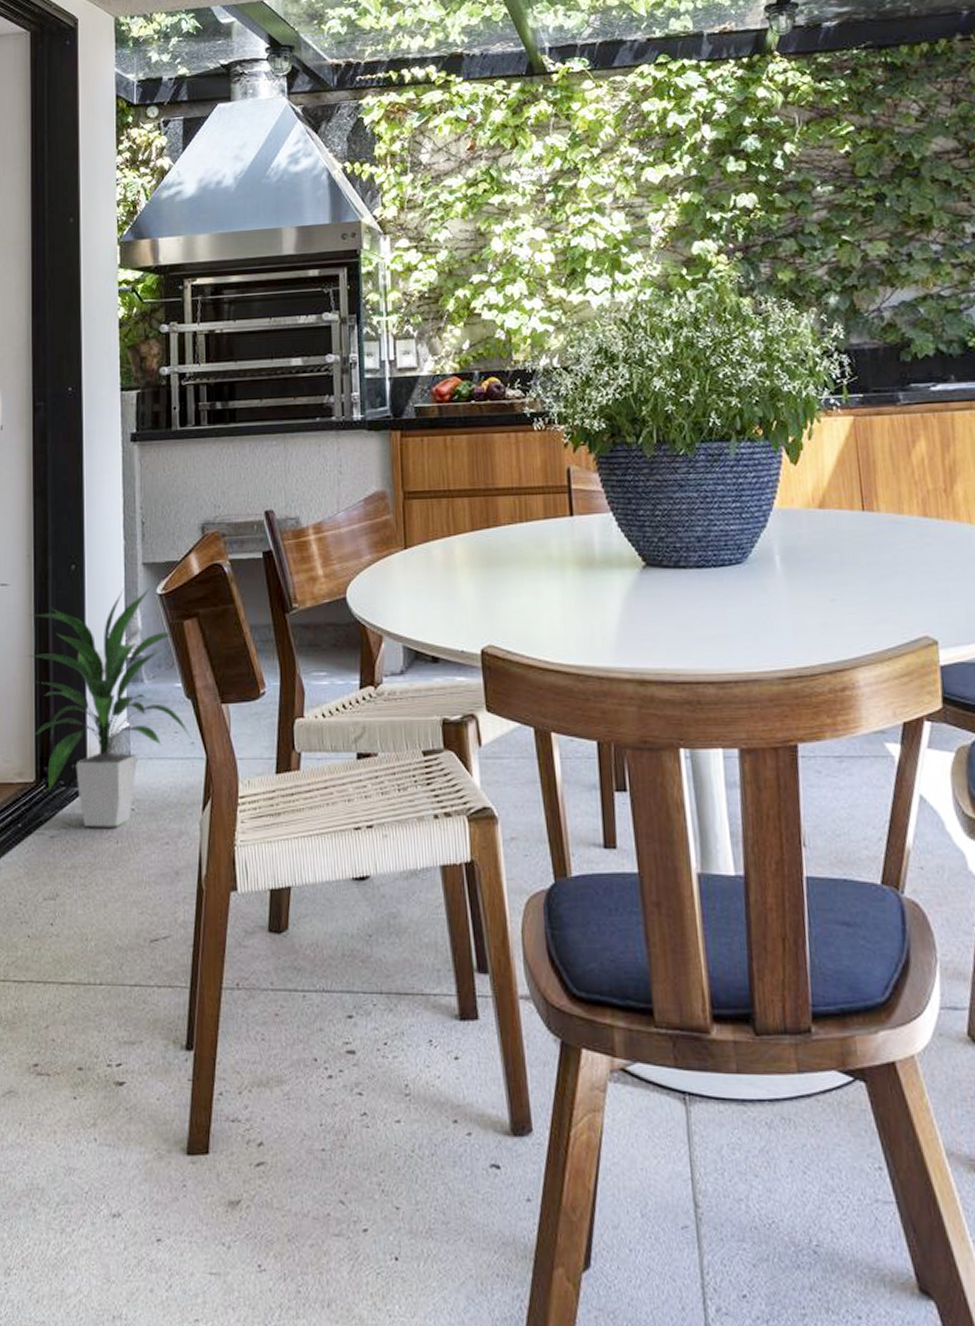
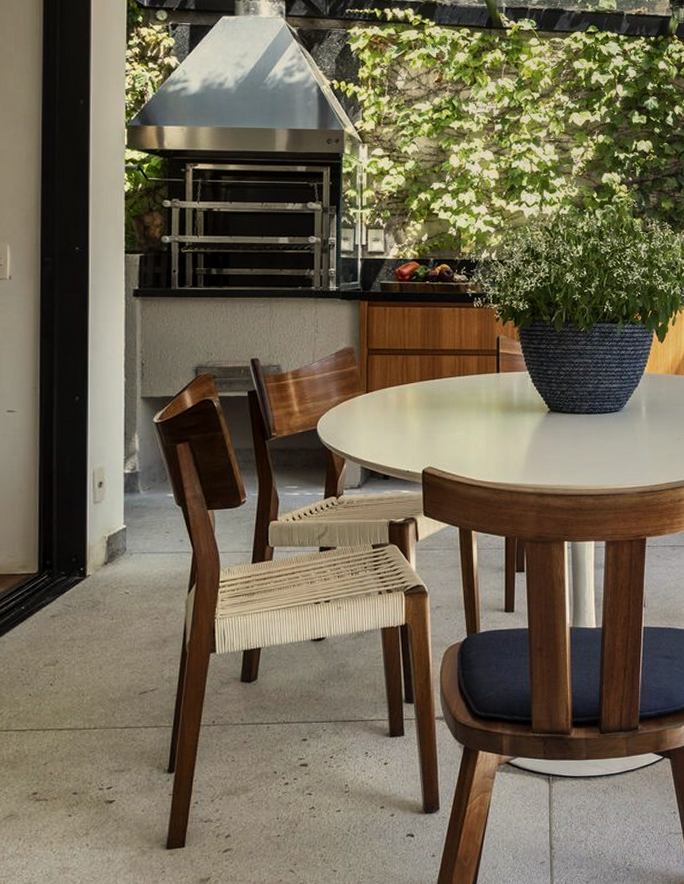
indoor plant: present [25,588,193,828] -> none [30,417,182,608]

